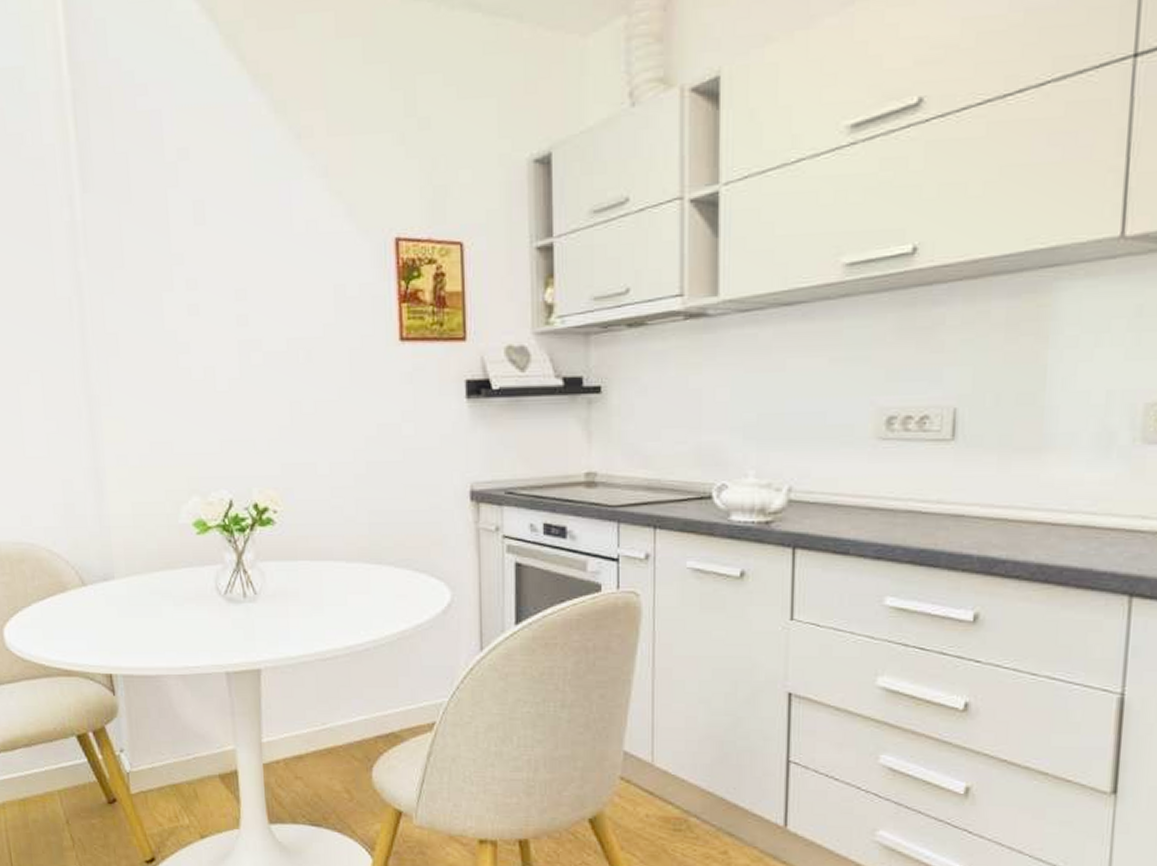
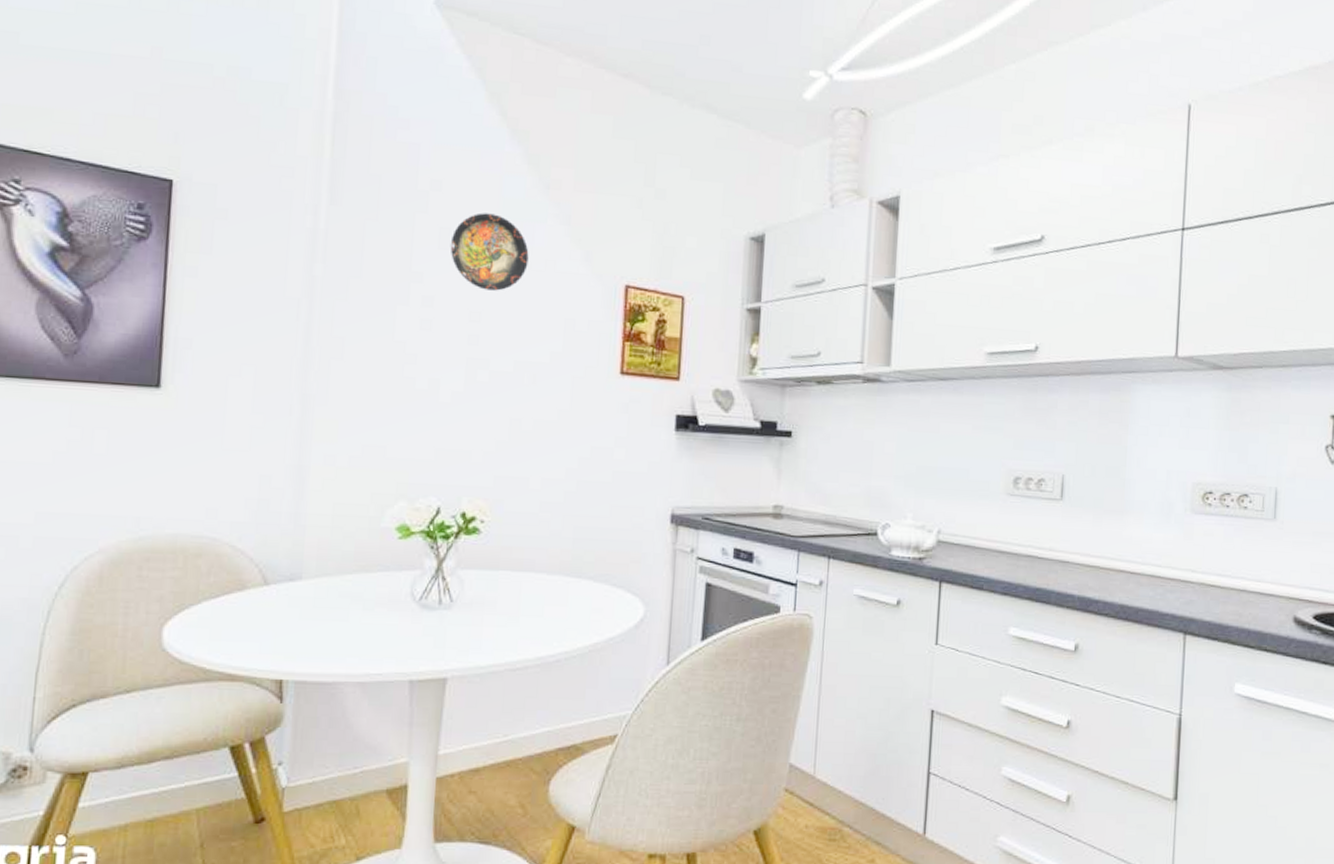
decorative plate: none [205,176,288,264] -> present [450,212,529,291]

